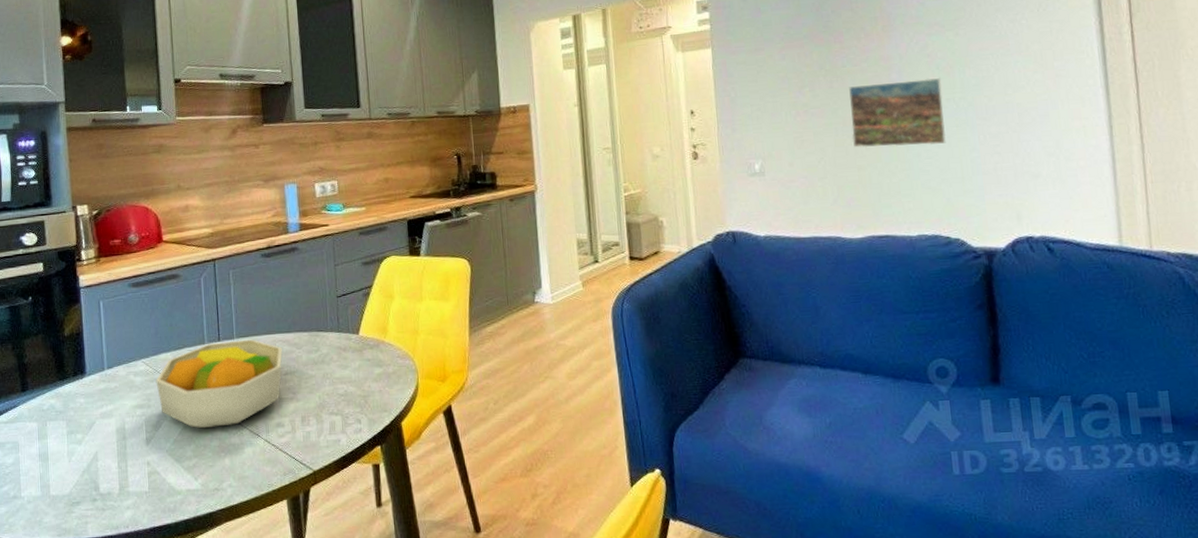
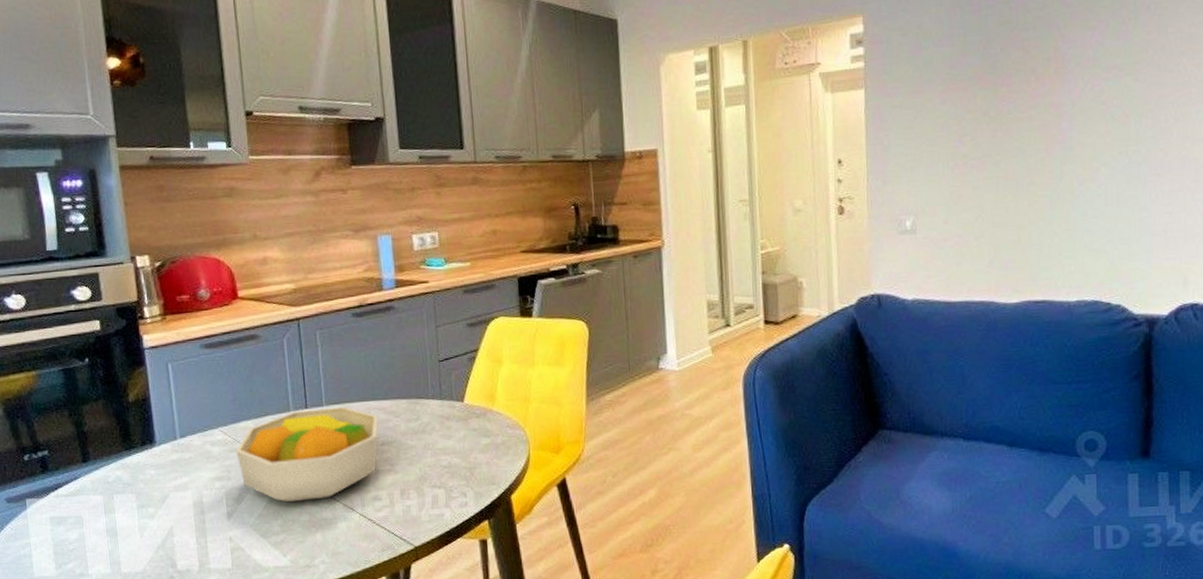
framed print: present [849,78,947,148] -> none [1013,128,1116,205]

